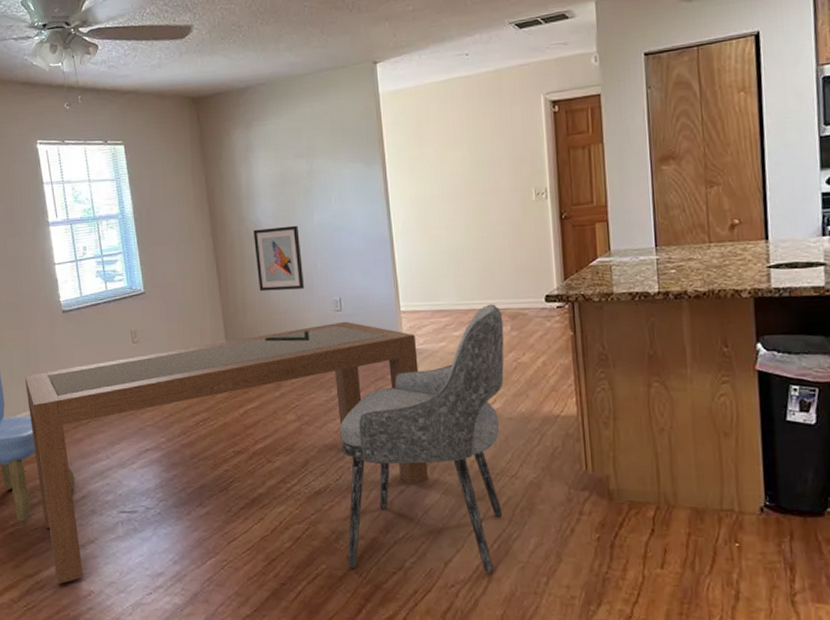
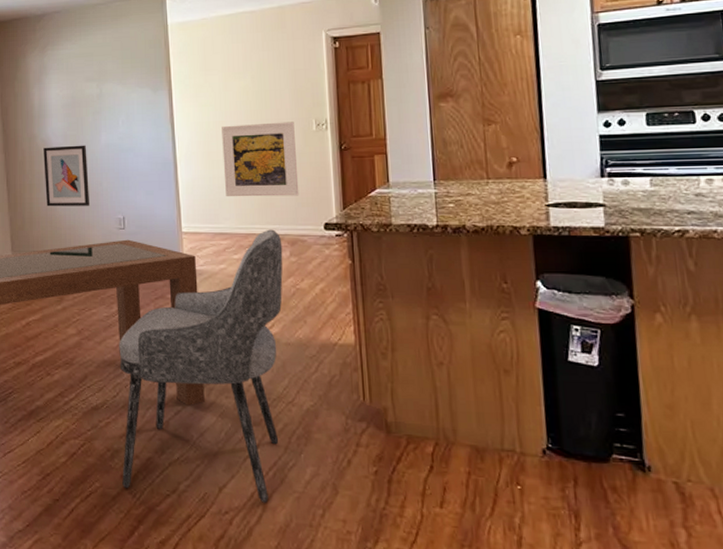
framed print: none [438,192,520,273] -> present [222,121,299,197]

